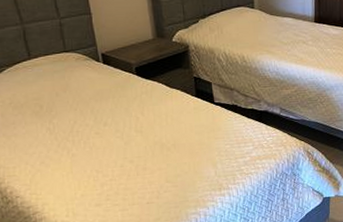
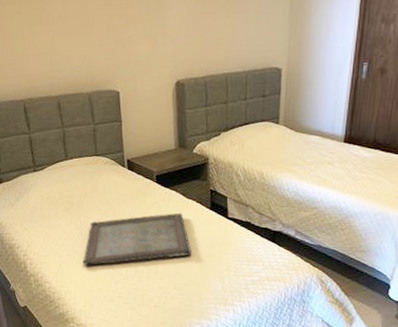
serving tray: none [60,103,182,171] -> present [83,212,192,265]

